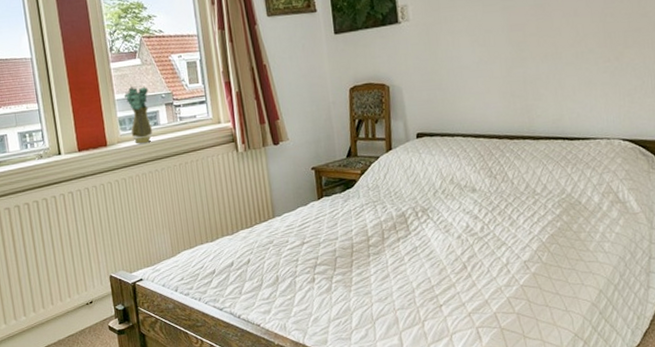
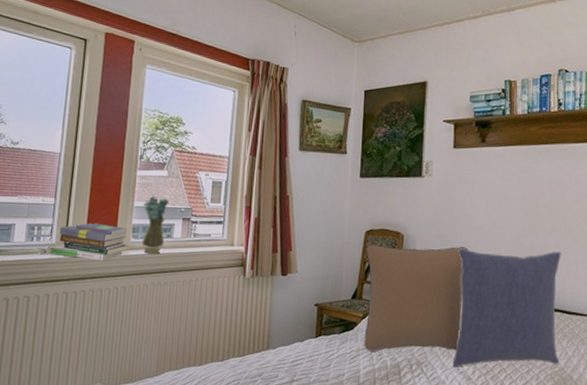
books: none [45,121,119,159] -> present [50,223,128,262]
pillow: none [352,89,461,205] -> present [364,245,468,352]
pillow: none [447,77,566,208] -> present [452,248,561,367]

